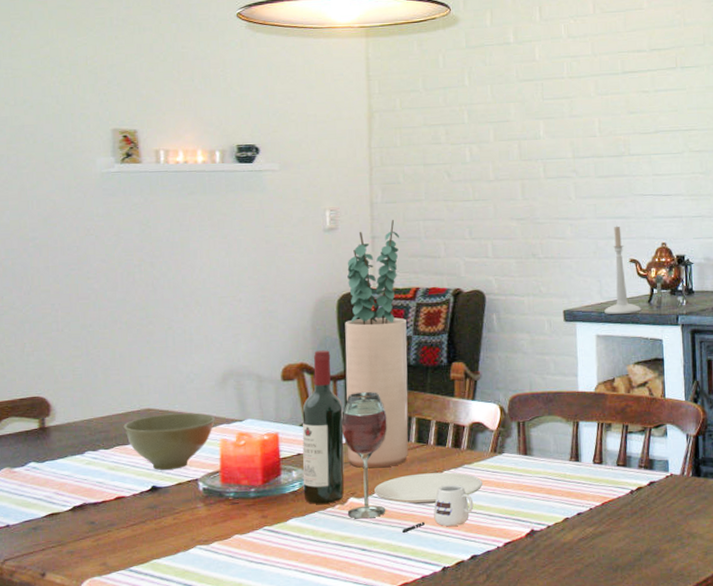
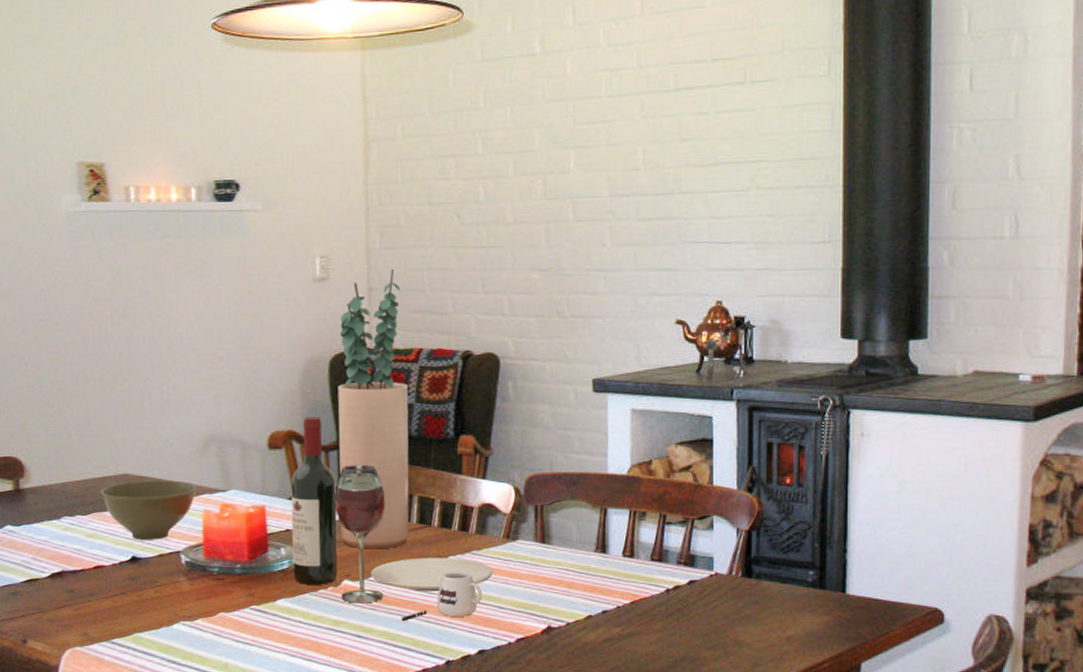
candlestick: present [603,226,641,315] -> none [641,279,688,386]

